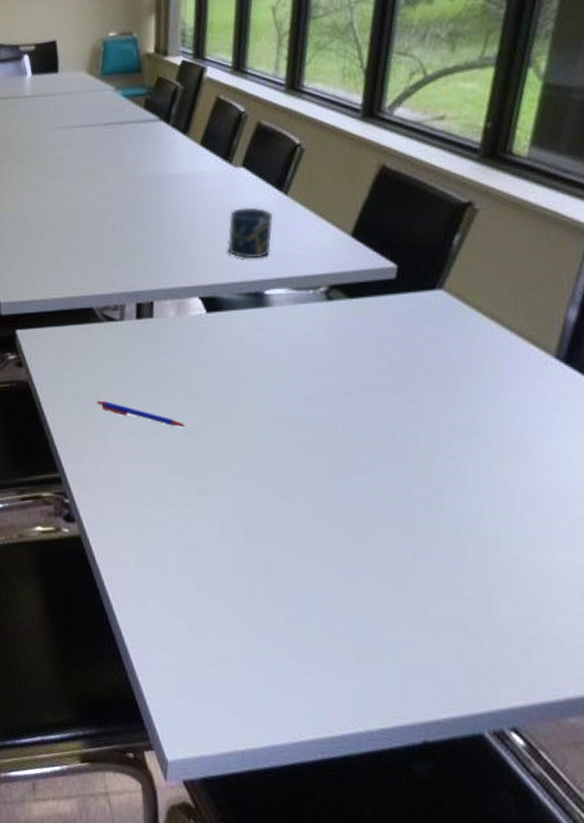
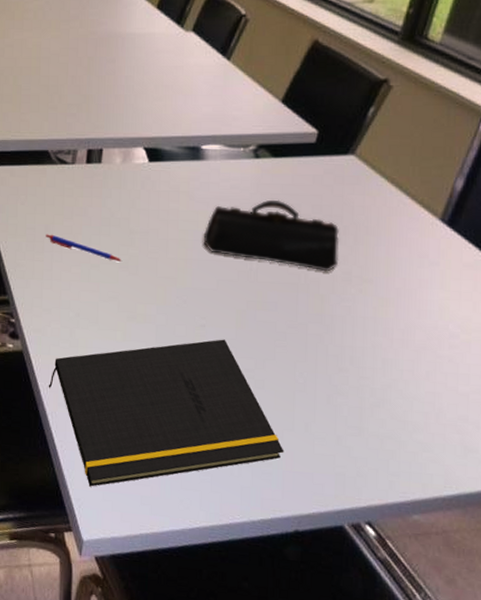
notepad: none [112,511,400,695] -> present [48,339,284,487]
cup: present [227,207,273,259] -> none [173,69,215,116]
pencil case: none [276,345,438,424] -> present [203,199,339,271]

